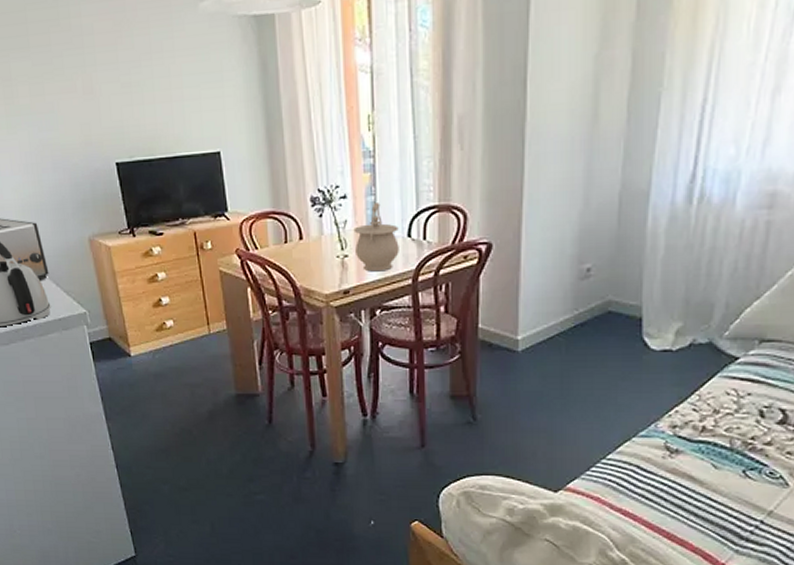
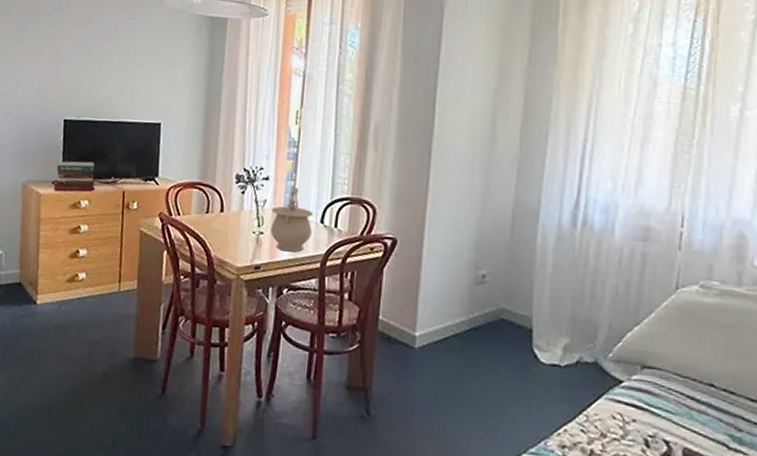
books: none [120,205,164,242] -> present [54,161,95,192]

